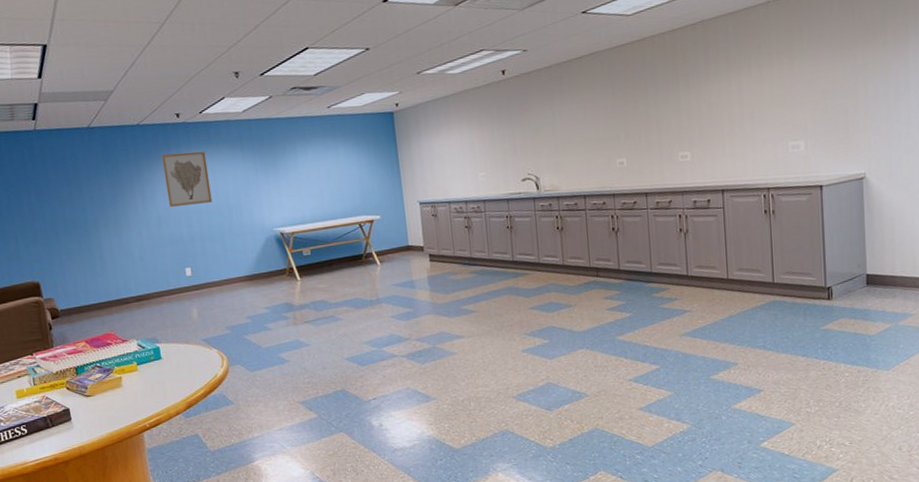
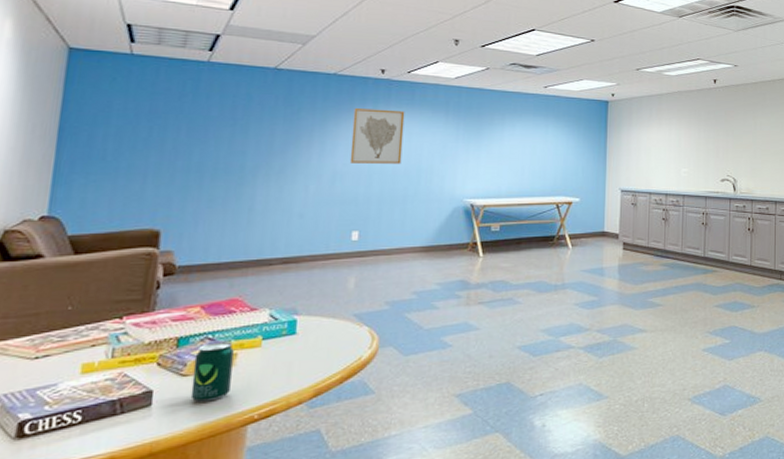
beverage can: none [91,368,125,416] -> present [190,342,234,402]

